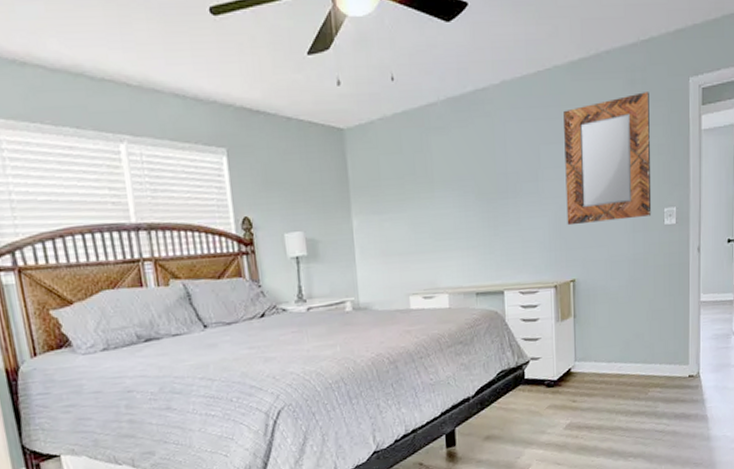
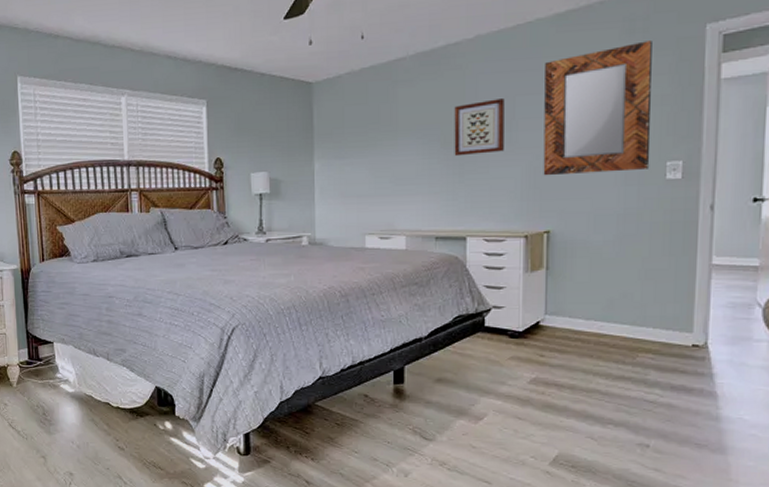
wall art: none [486,148,532,208] -> present [454,98,505,157]

